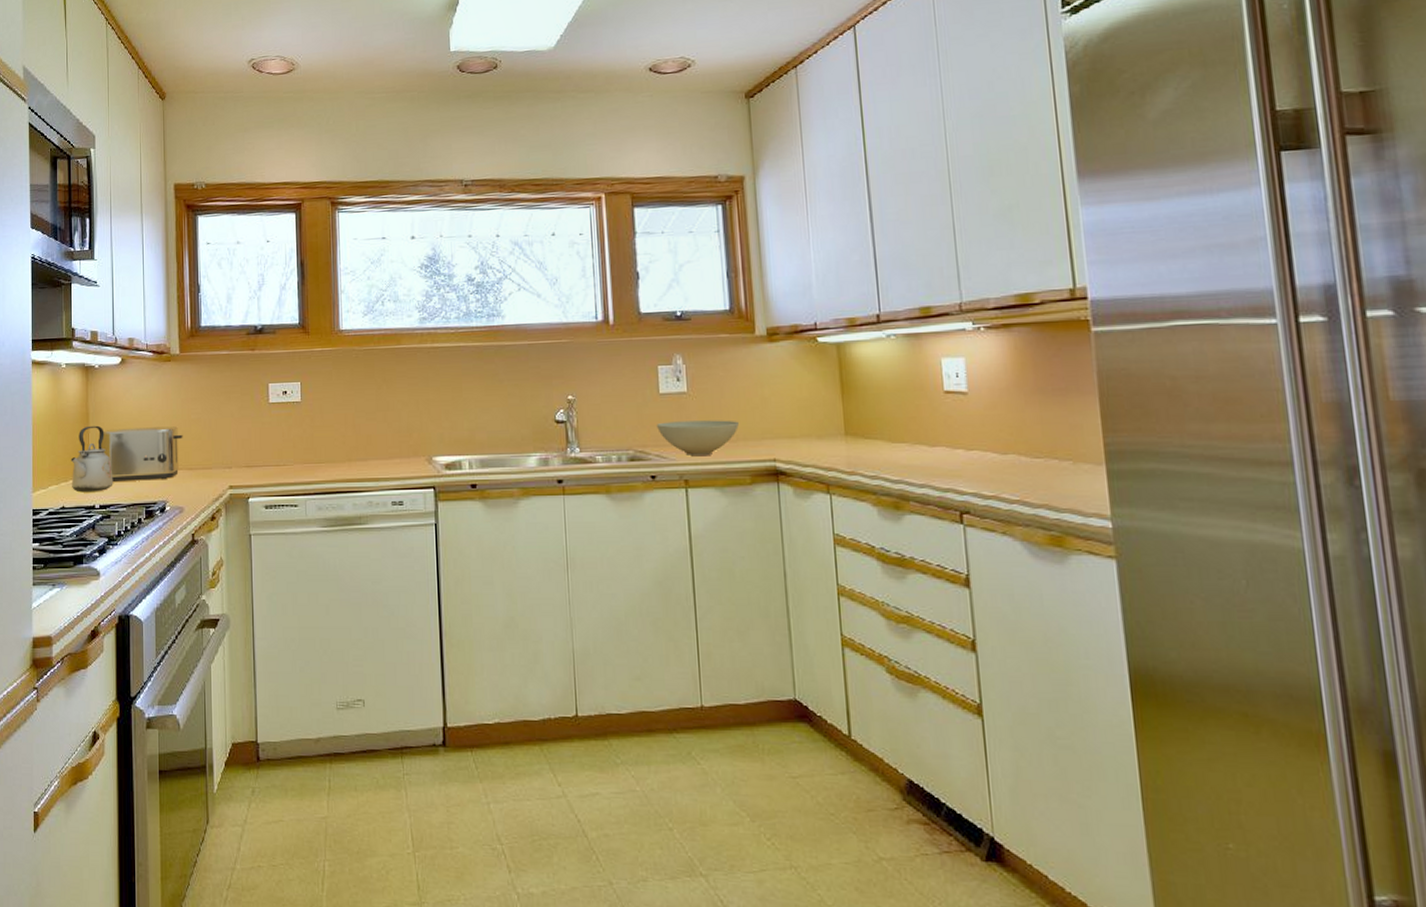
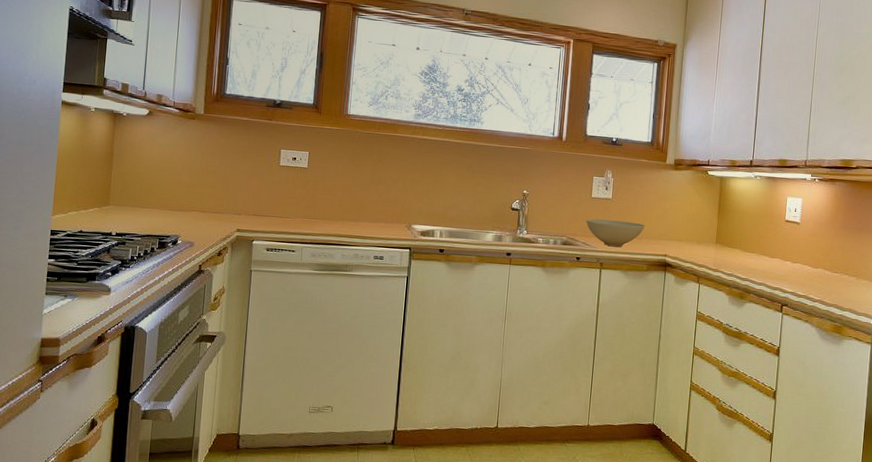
kettle: present [71,425,113,493] -> none [91,164,131,222]
toaster: present [99,426,183,483] -> none [121,169,200,218]

